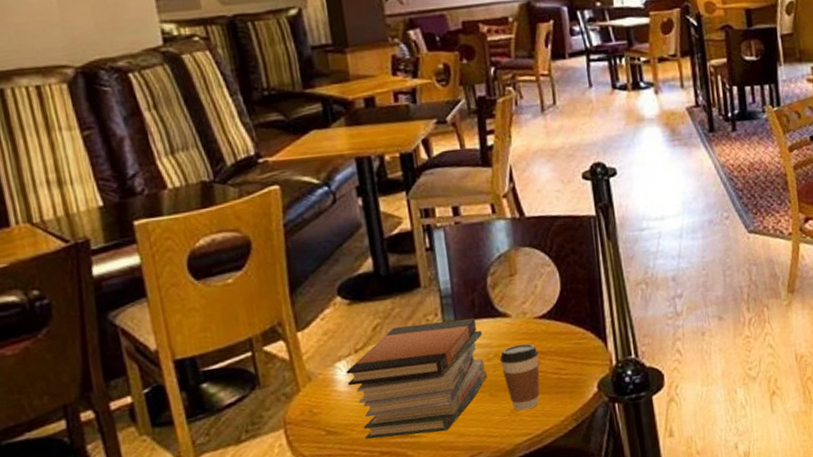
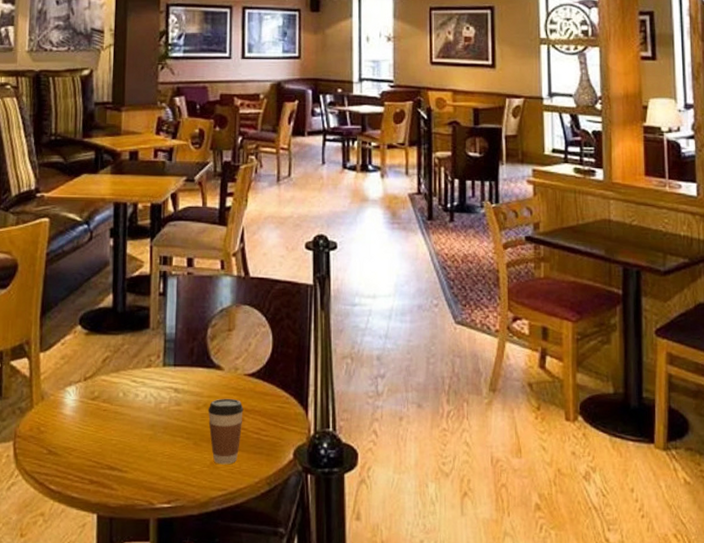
book stack: present [346,317,487,440] -> none [73,362,196,472]

